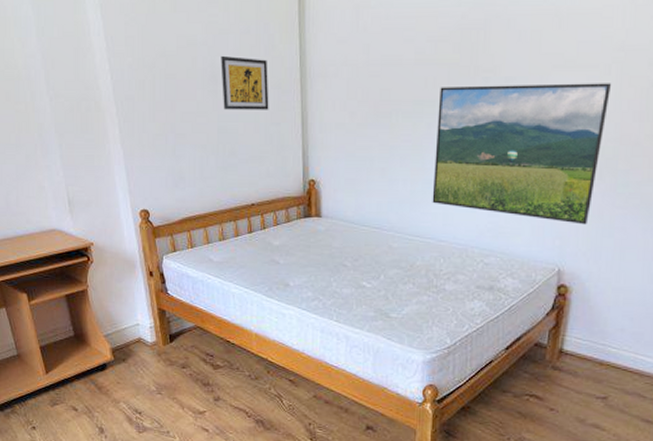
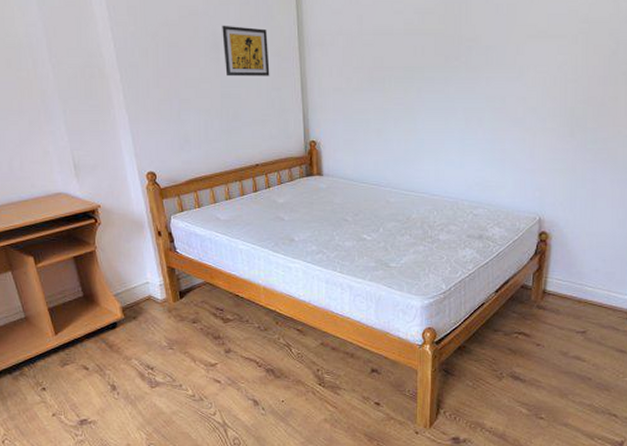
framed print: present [432,83,612,225] -> none [424,51,579,177]

